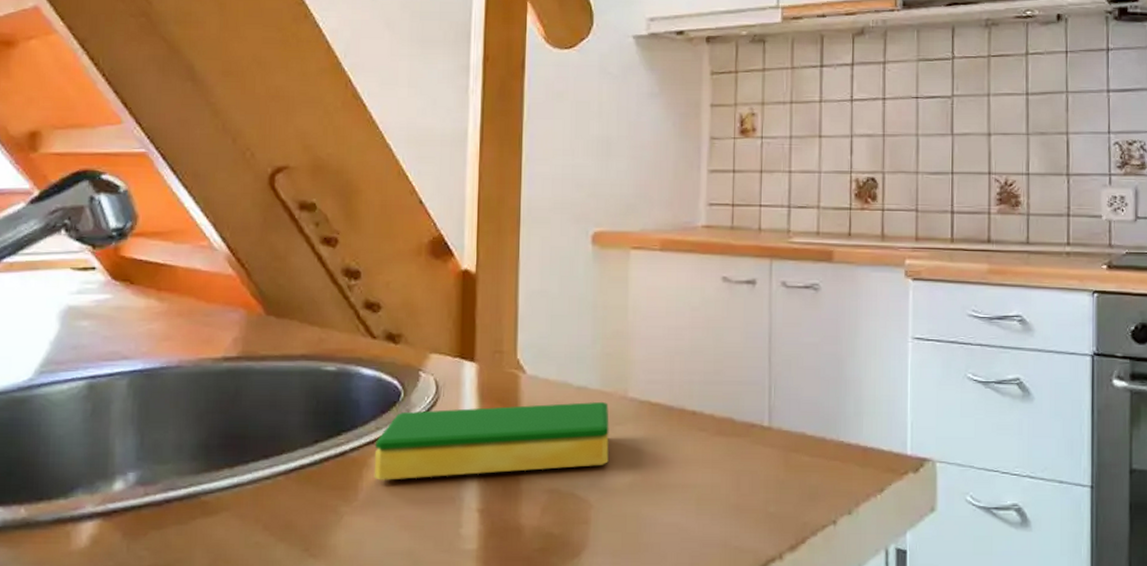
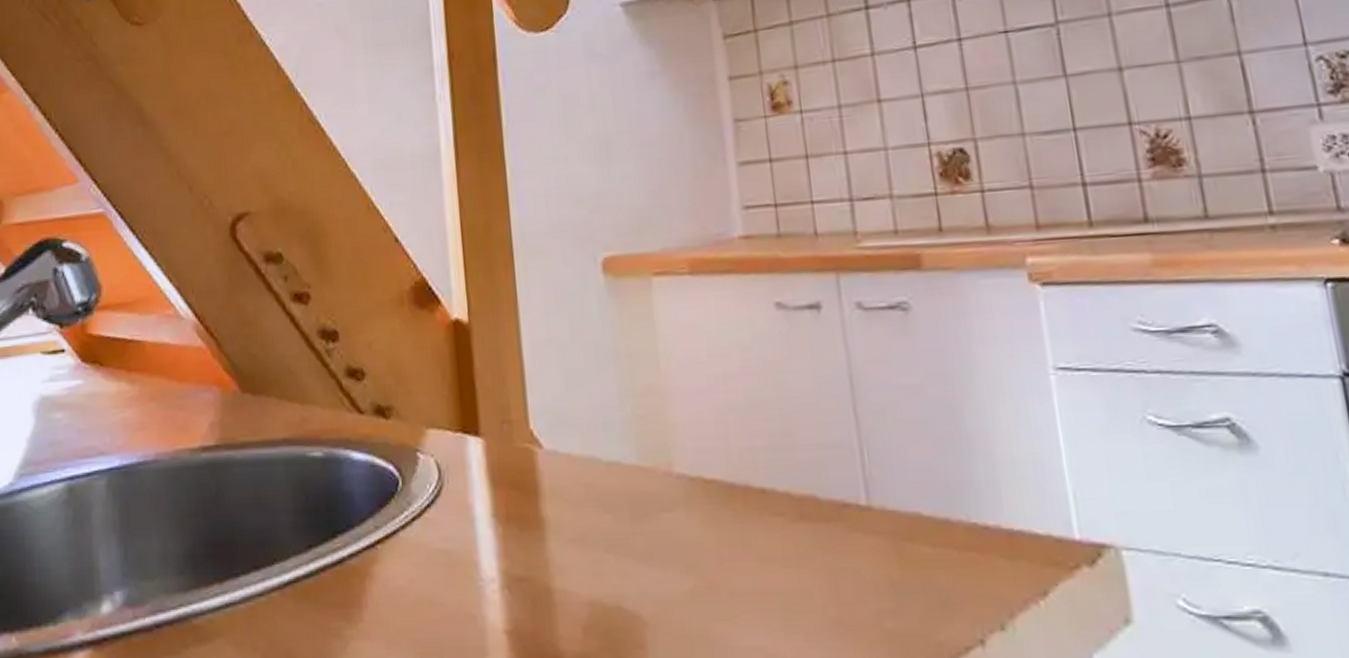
dish sponge: present [374,401,609,480] -> none [375,480,660,594]

